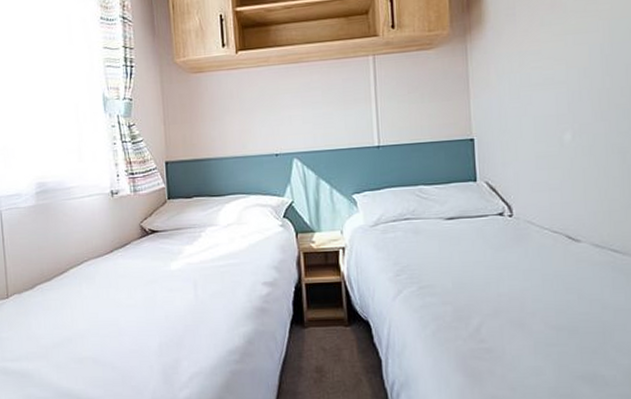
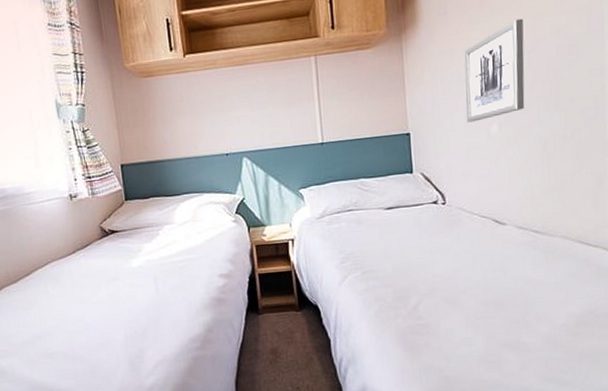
wall art: none [534,21,602,130] -> present [464,18,525,123]

